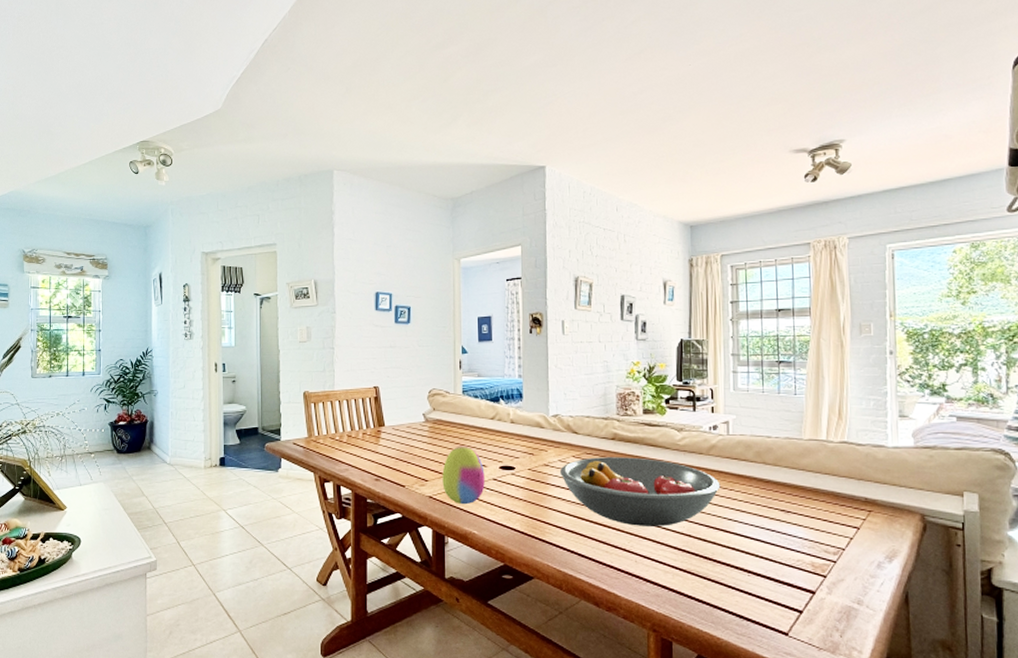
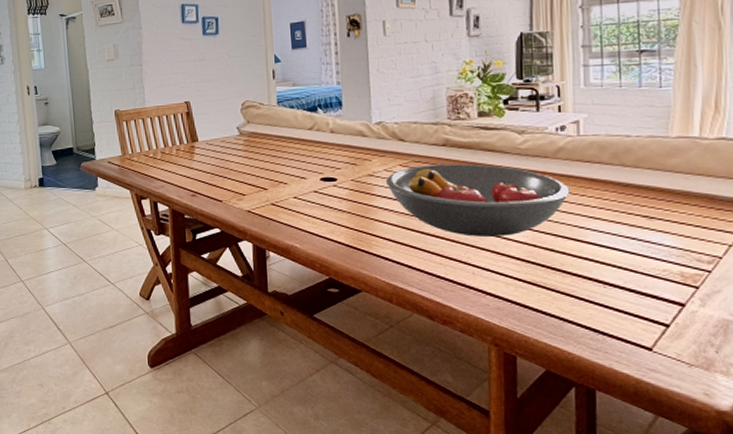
decorative egg: present [442,446,485,505] -> none [260,158,306,218]

